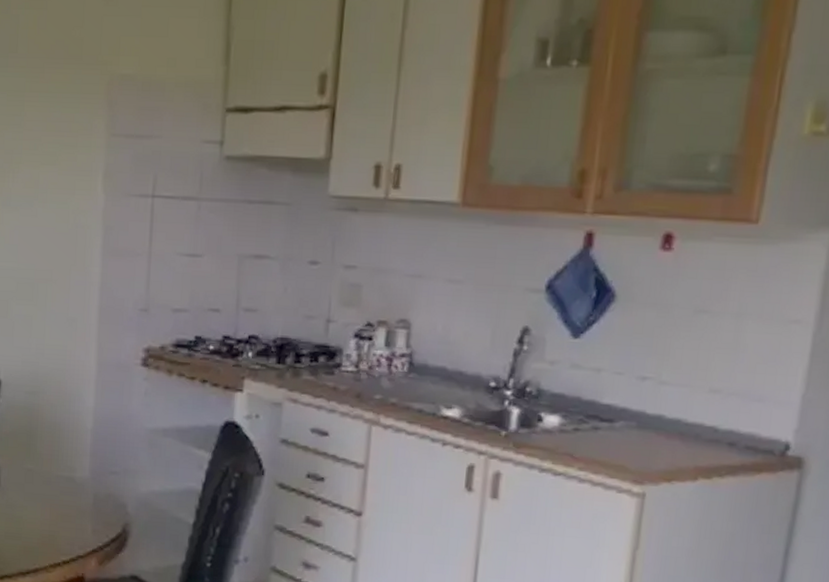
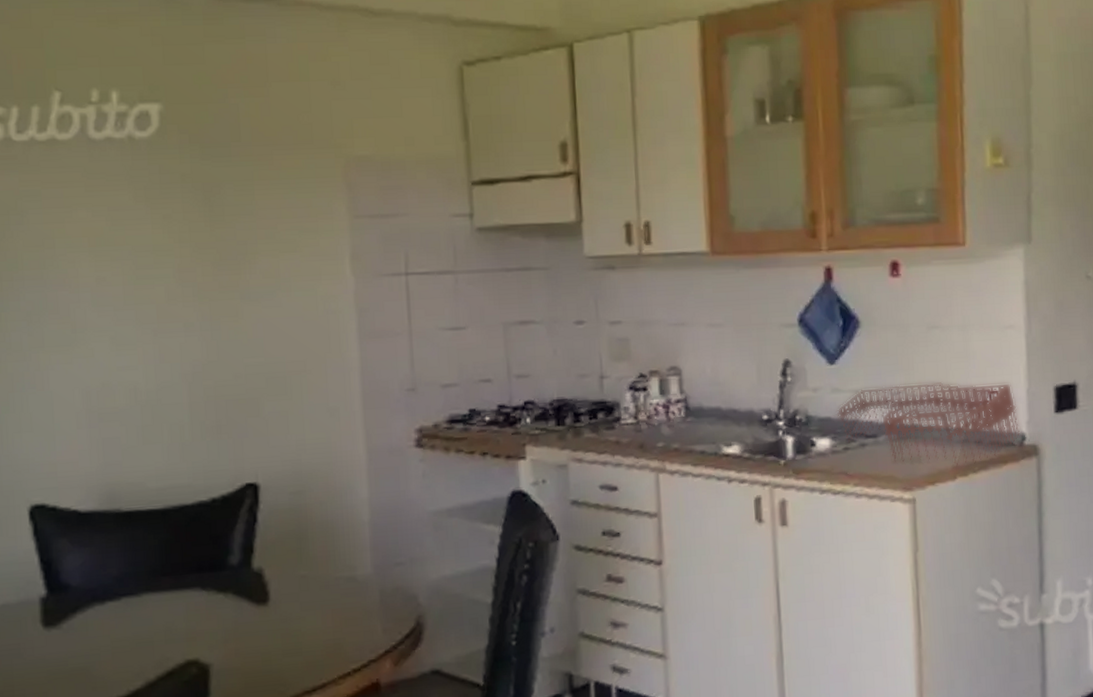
dish rack: none [495,367,786,467] -> present [770,381,1021,465]

